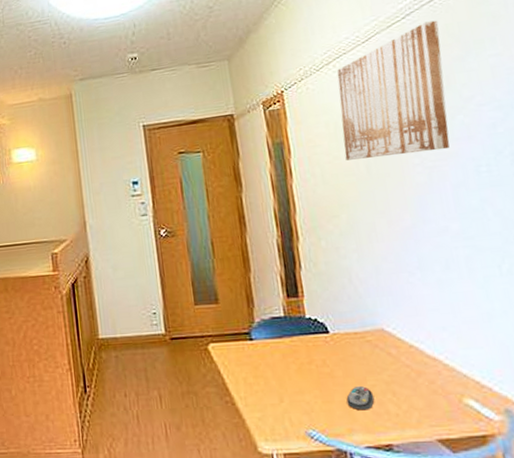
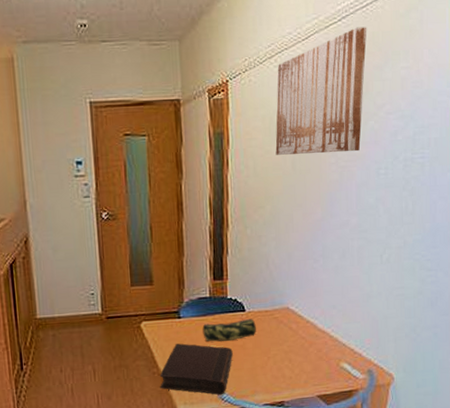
book: none [233,369,320,433] -> present [159,343,233,395]
pencil case: none [279,342,346,368] -> present [202,319,256,342]
computer mouse: present [346,385,375,411] -> none [253,355,275,376]

